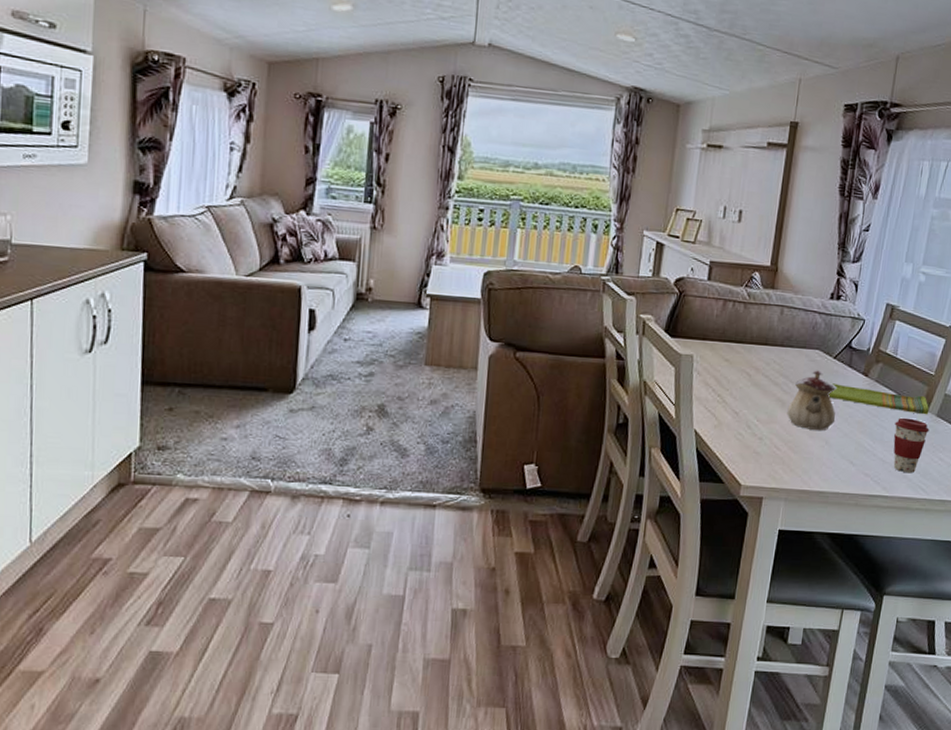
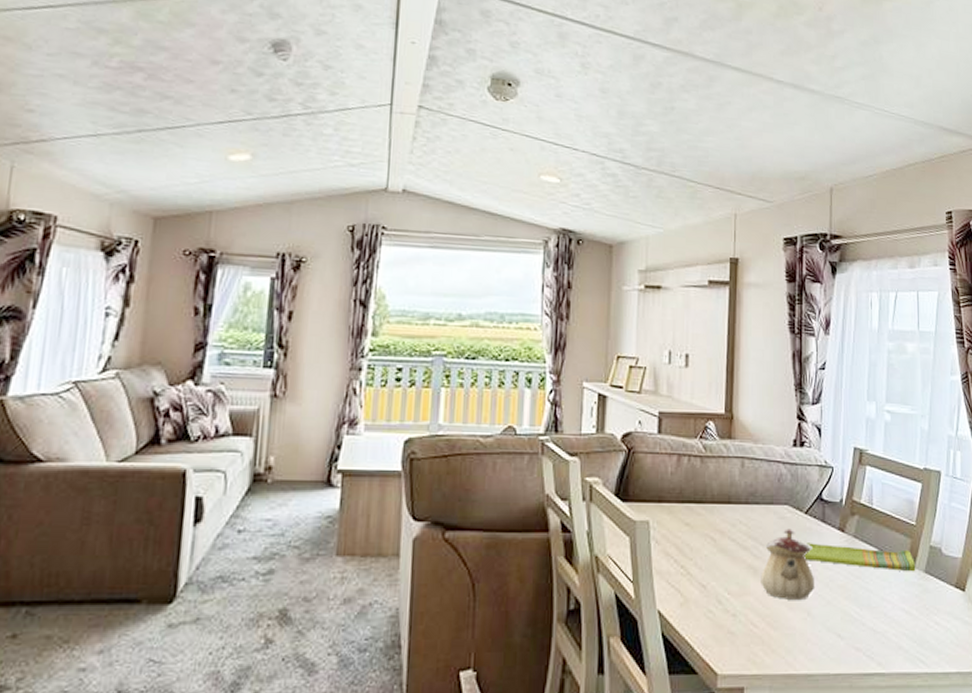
coffee cup: present [893,417,929,474] -> none [881,577,919,644]

